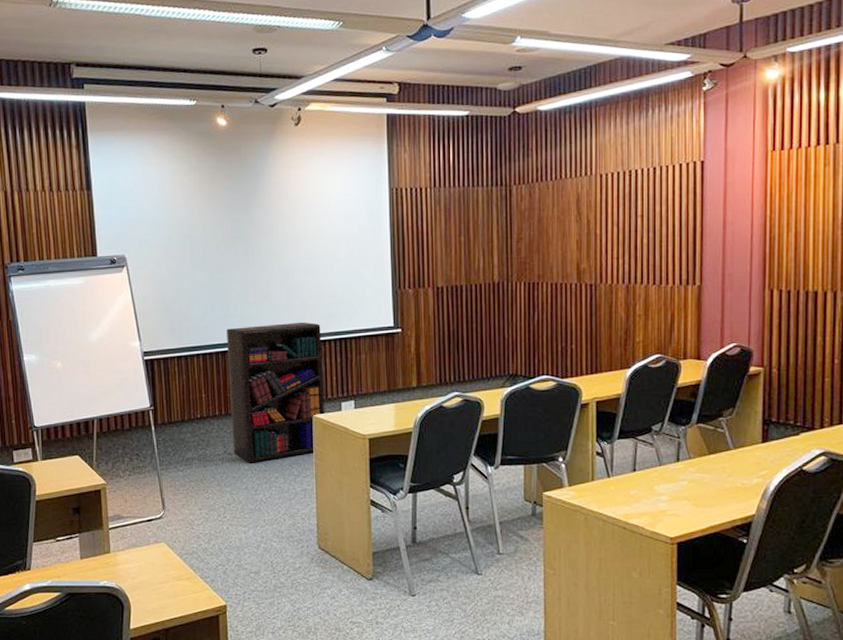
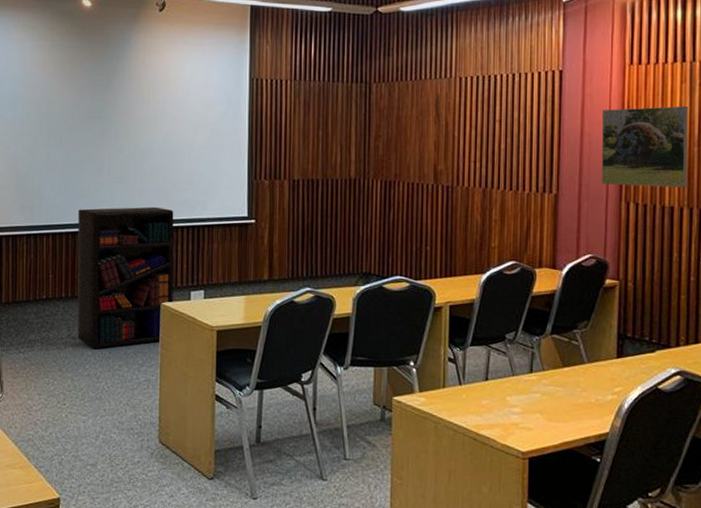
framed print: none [744,190,831,274] -> present [601,106,688,188]

